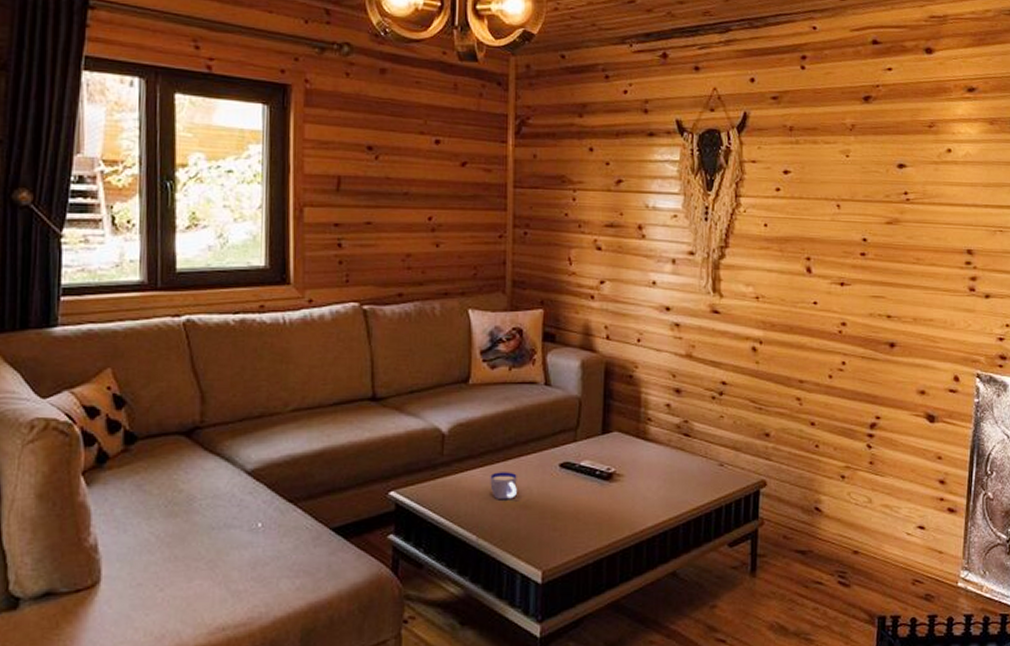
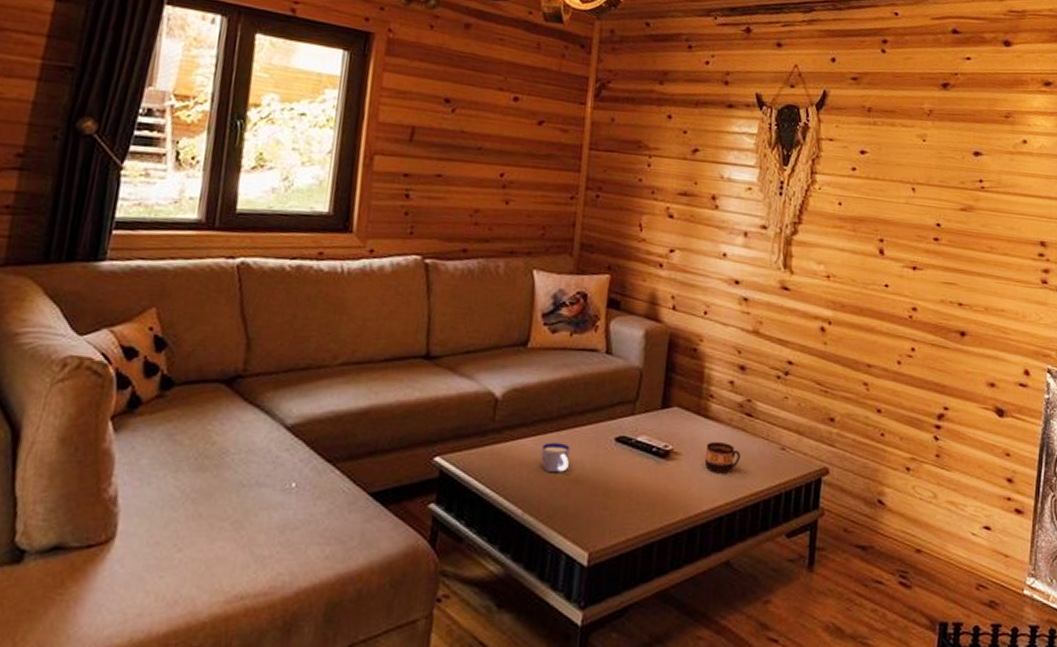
cup: none [646,462,682,490] -> present [704,442,741,473]

